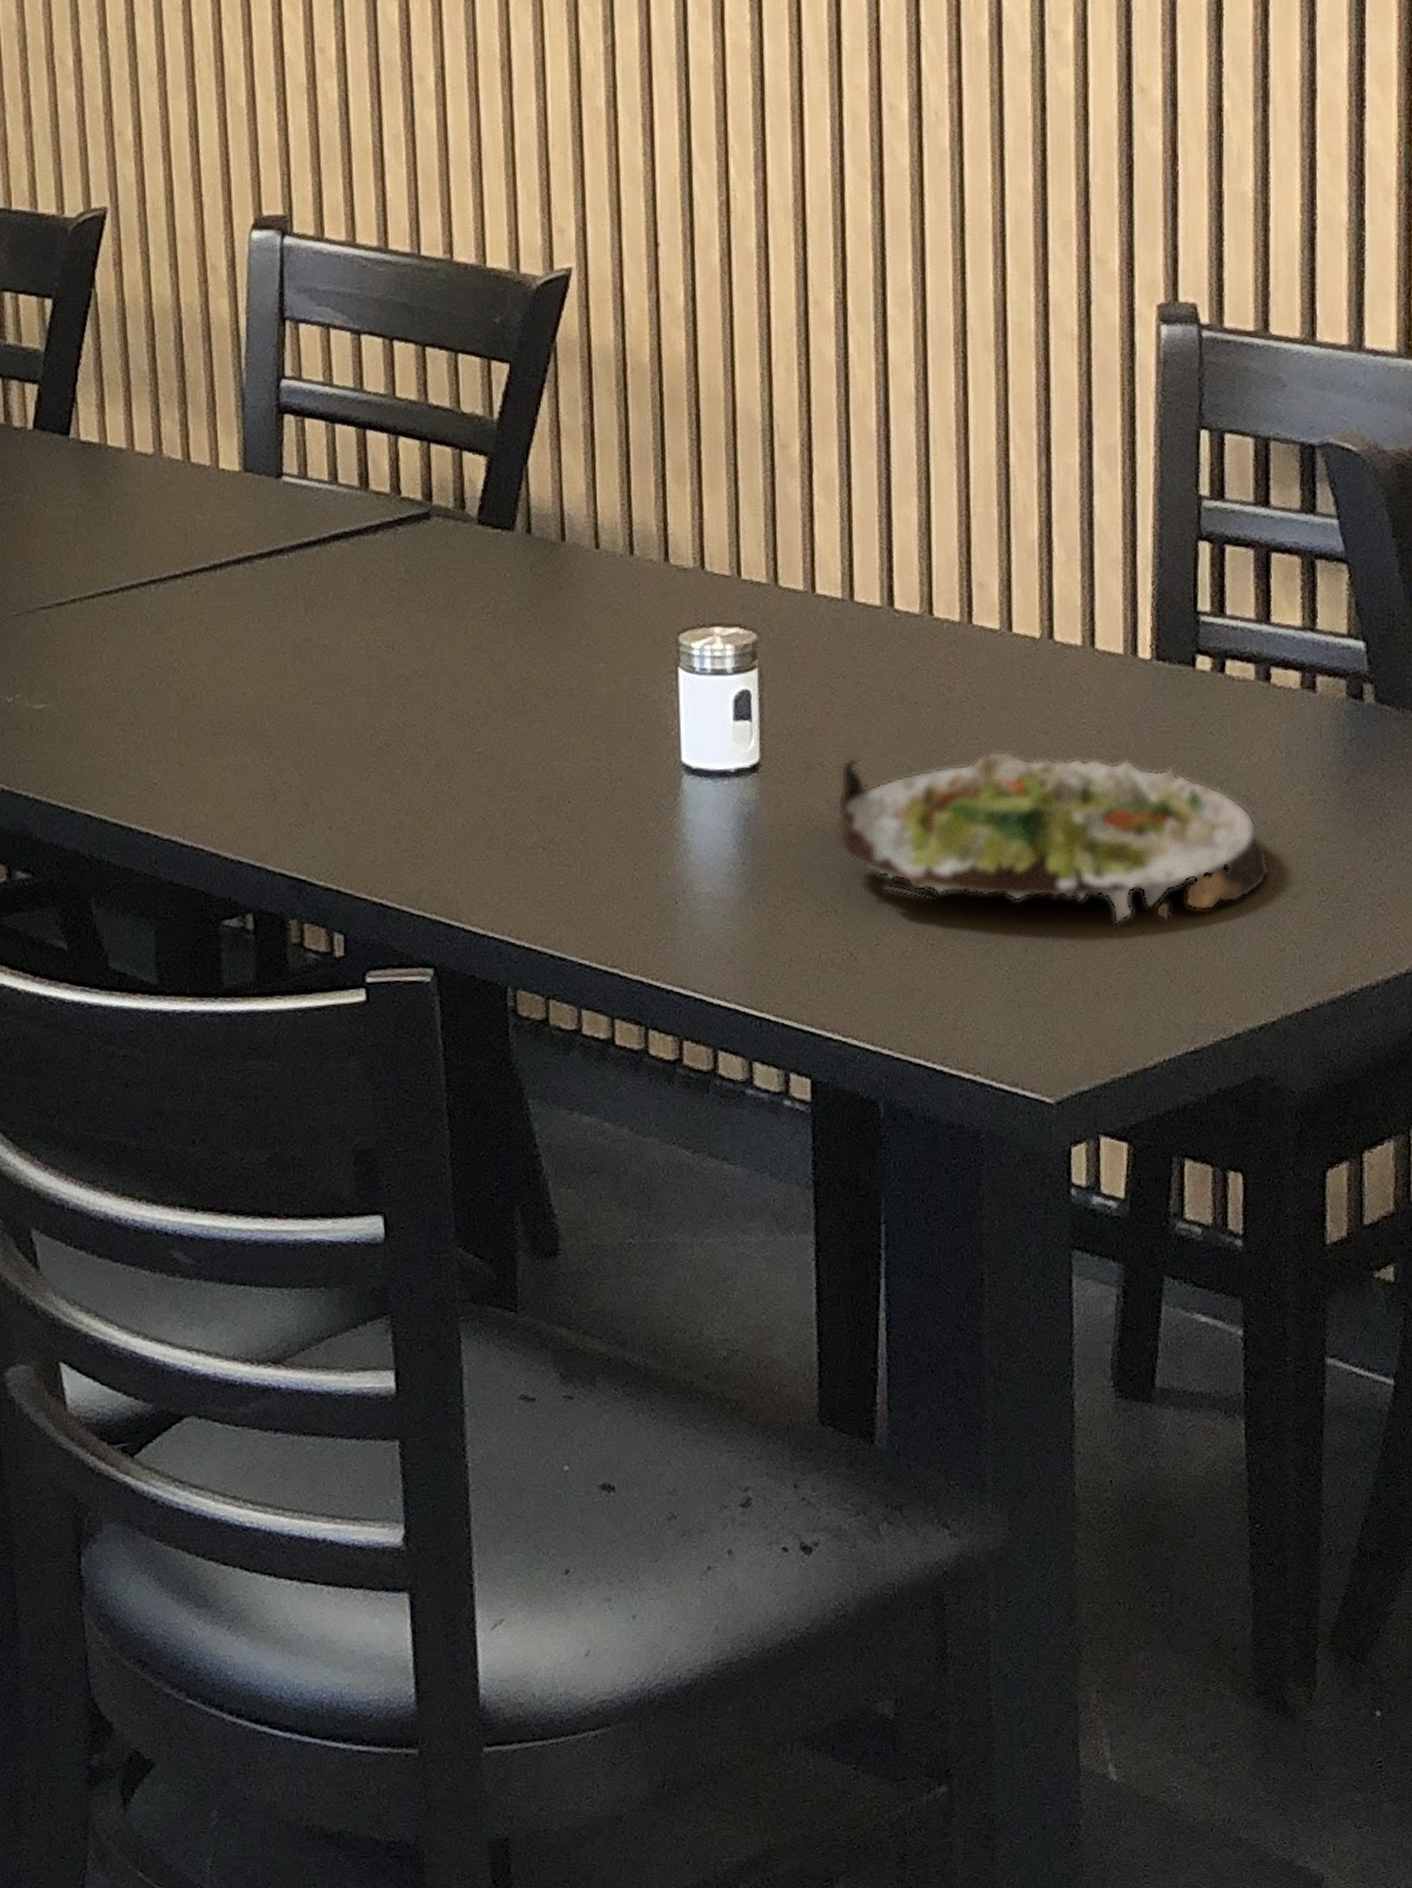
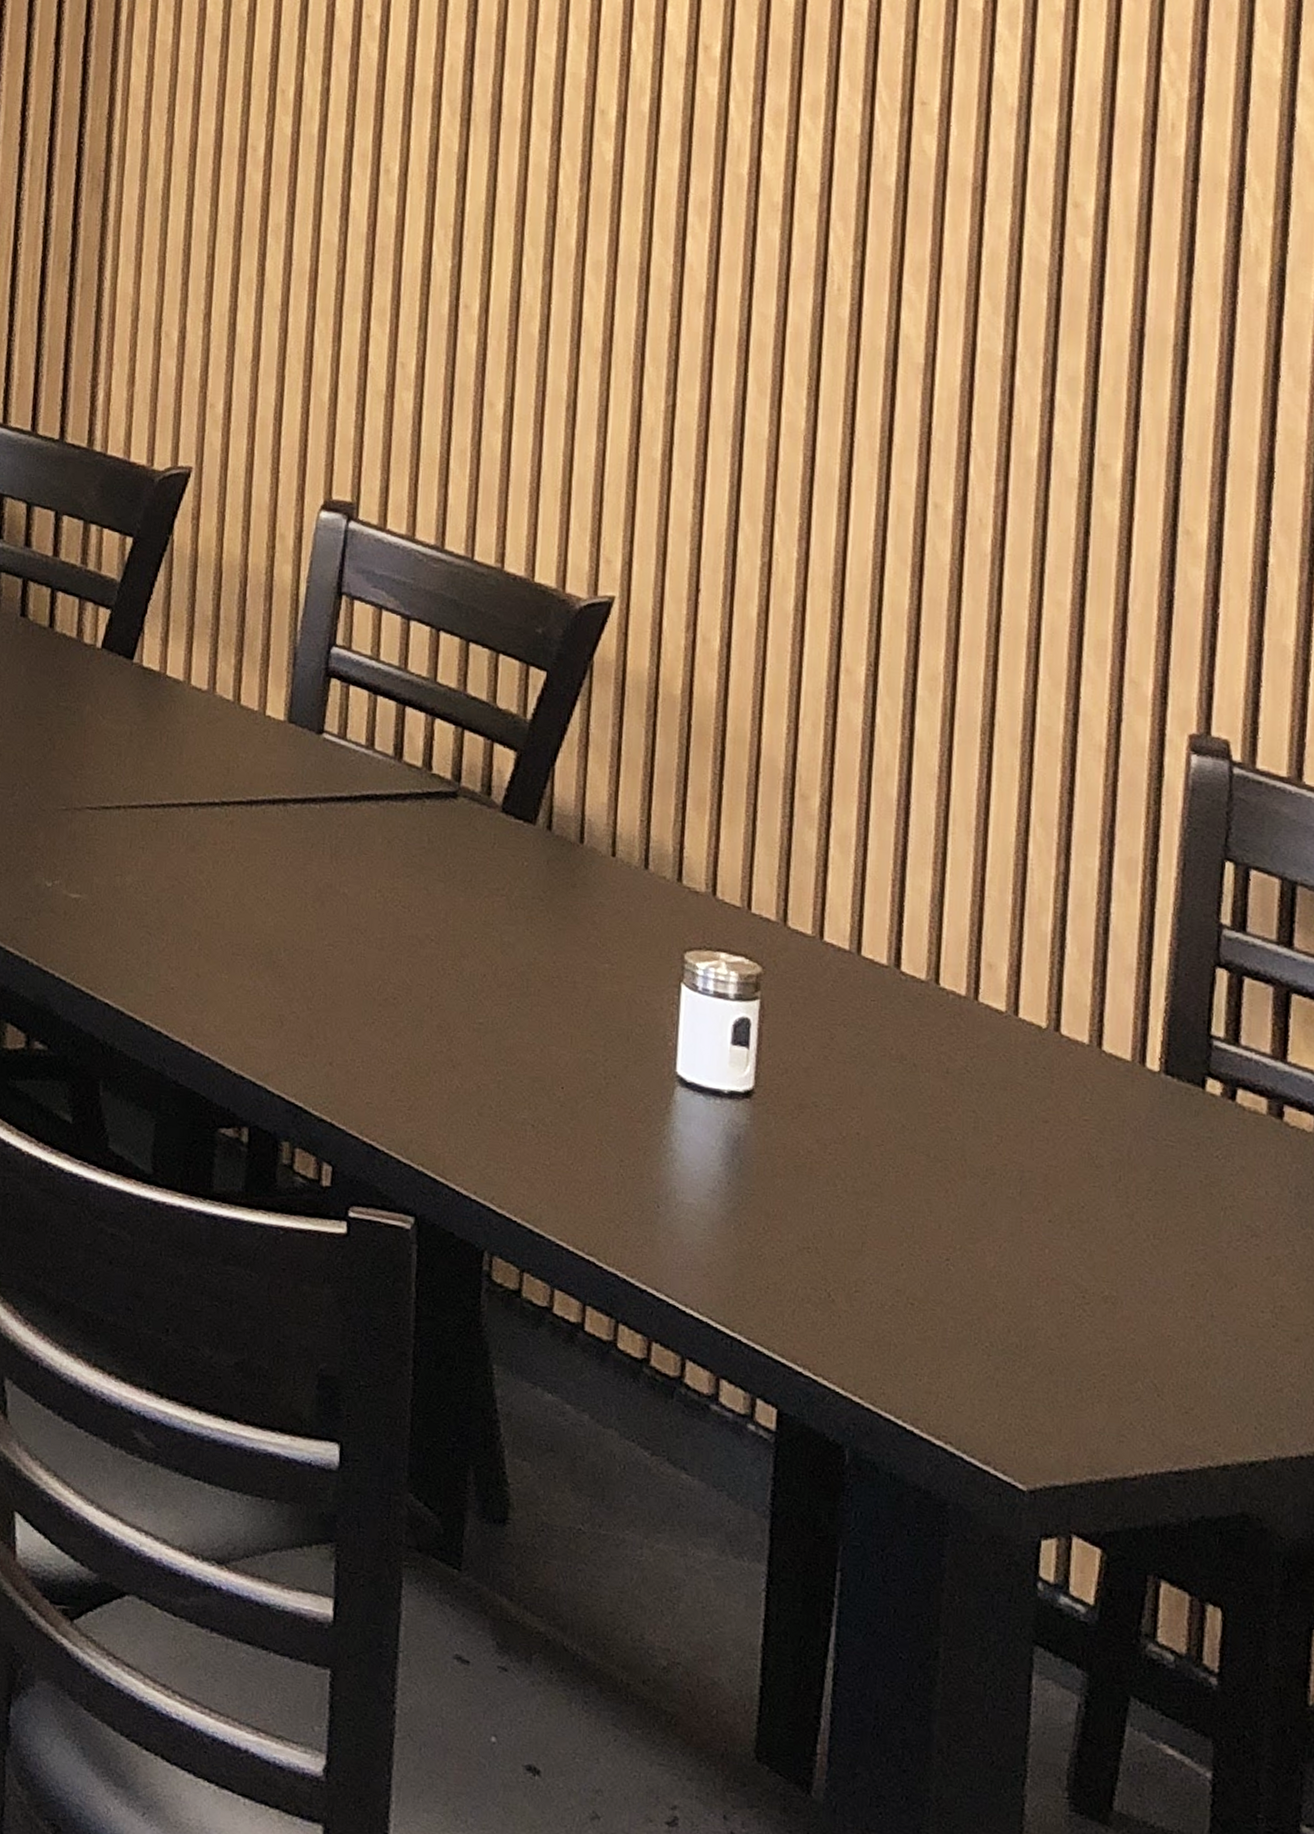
salad plate: present [833,751,1270,925] -> none [821,1102,1271,1334]

